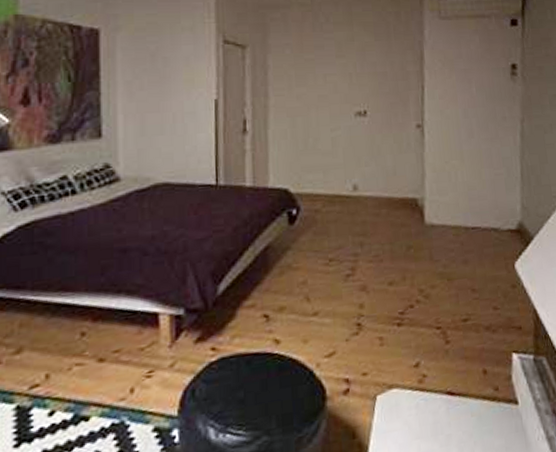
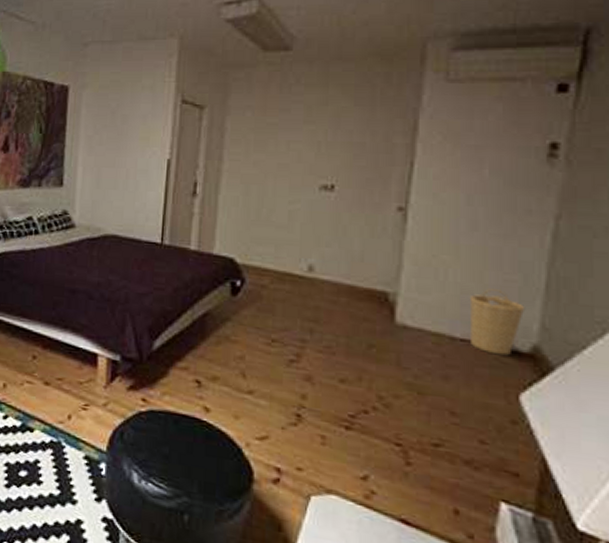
basket: none [474,182,511,235] -> present [469,289,526,356]

